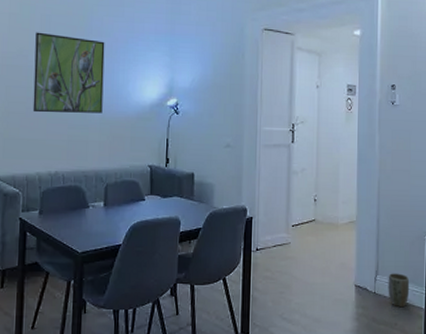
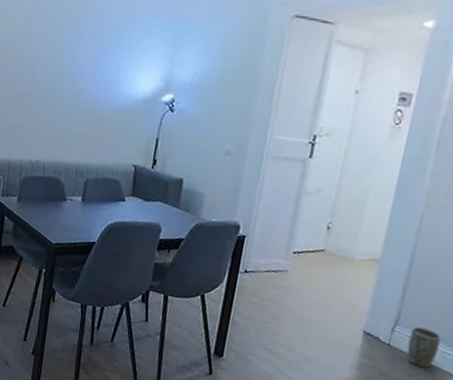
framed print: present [32,32,105,113] -> none [19,12,100,105]

